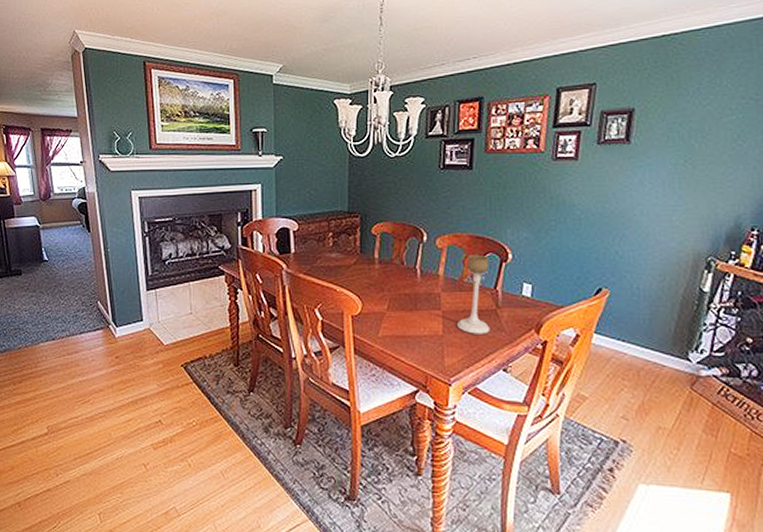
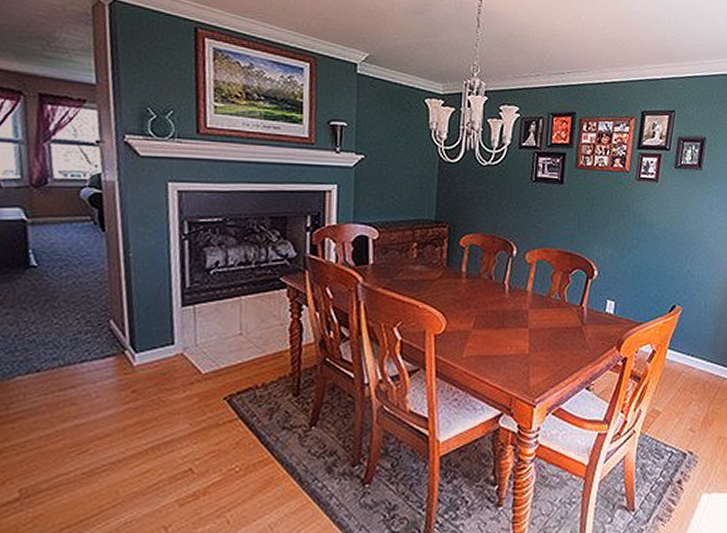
candle holder: present [456,254,491,334] -> none [542,270,576,352]

